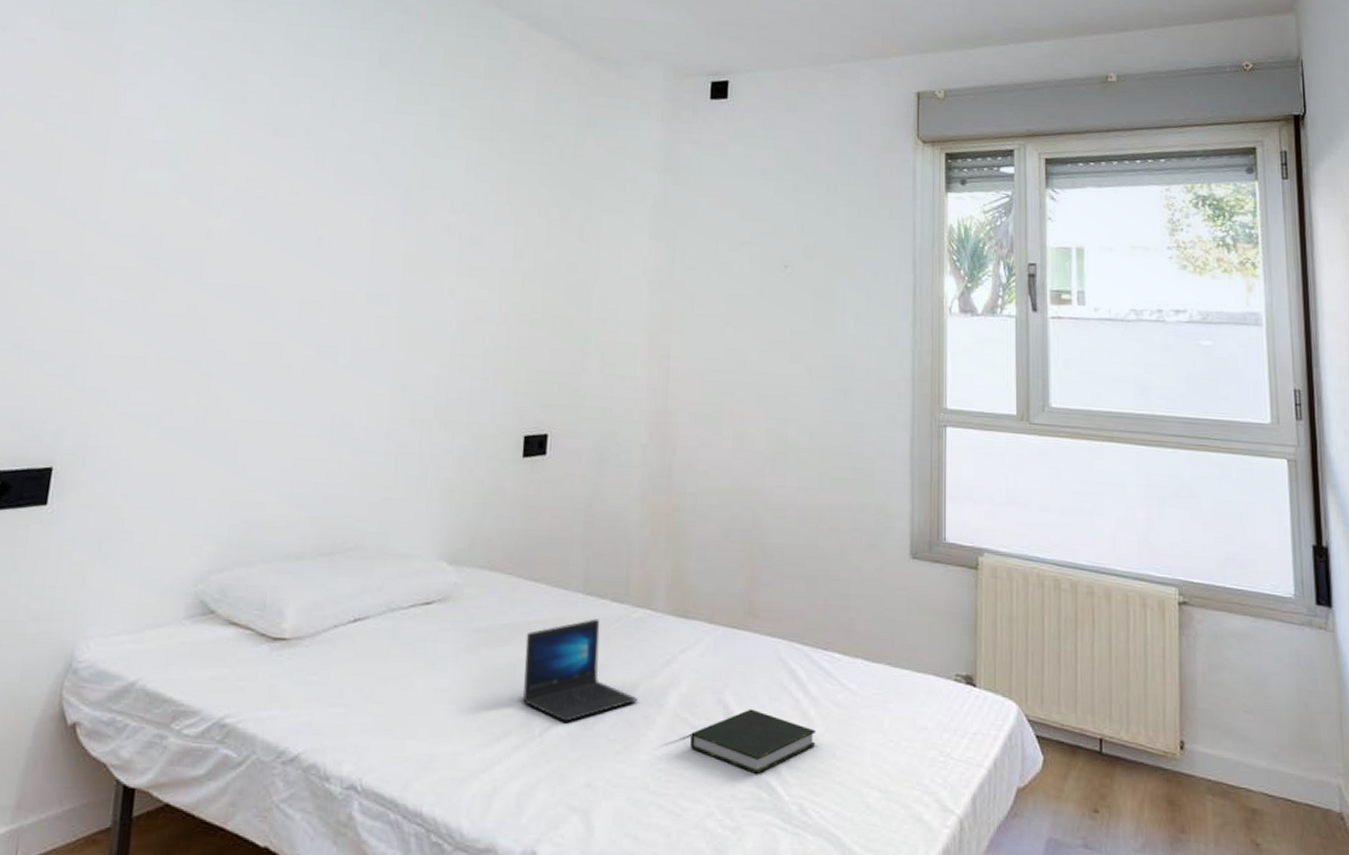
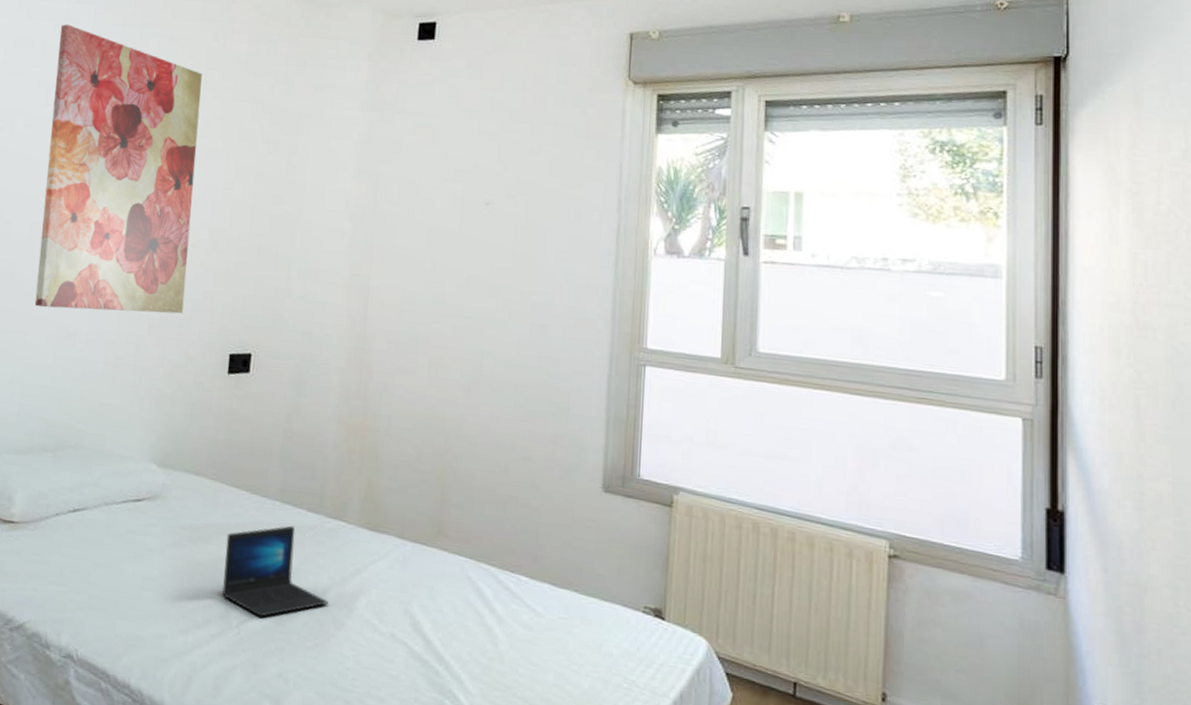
wall art: none [305,82,487,395] -> present [34,24,202,314]
book: present [690,708,817,774] -> none [377,620,500,682]

